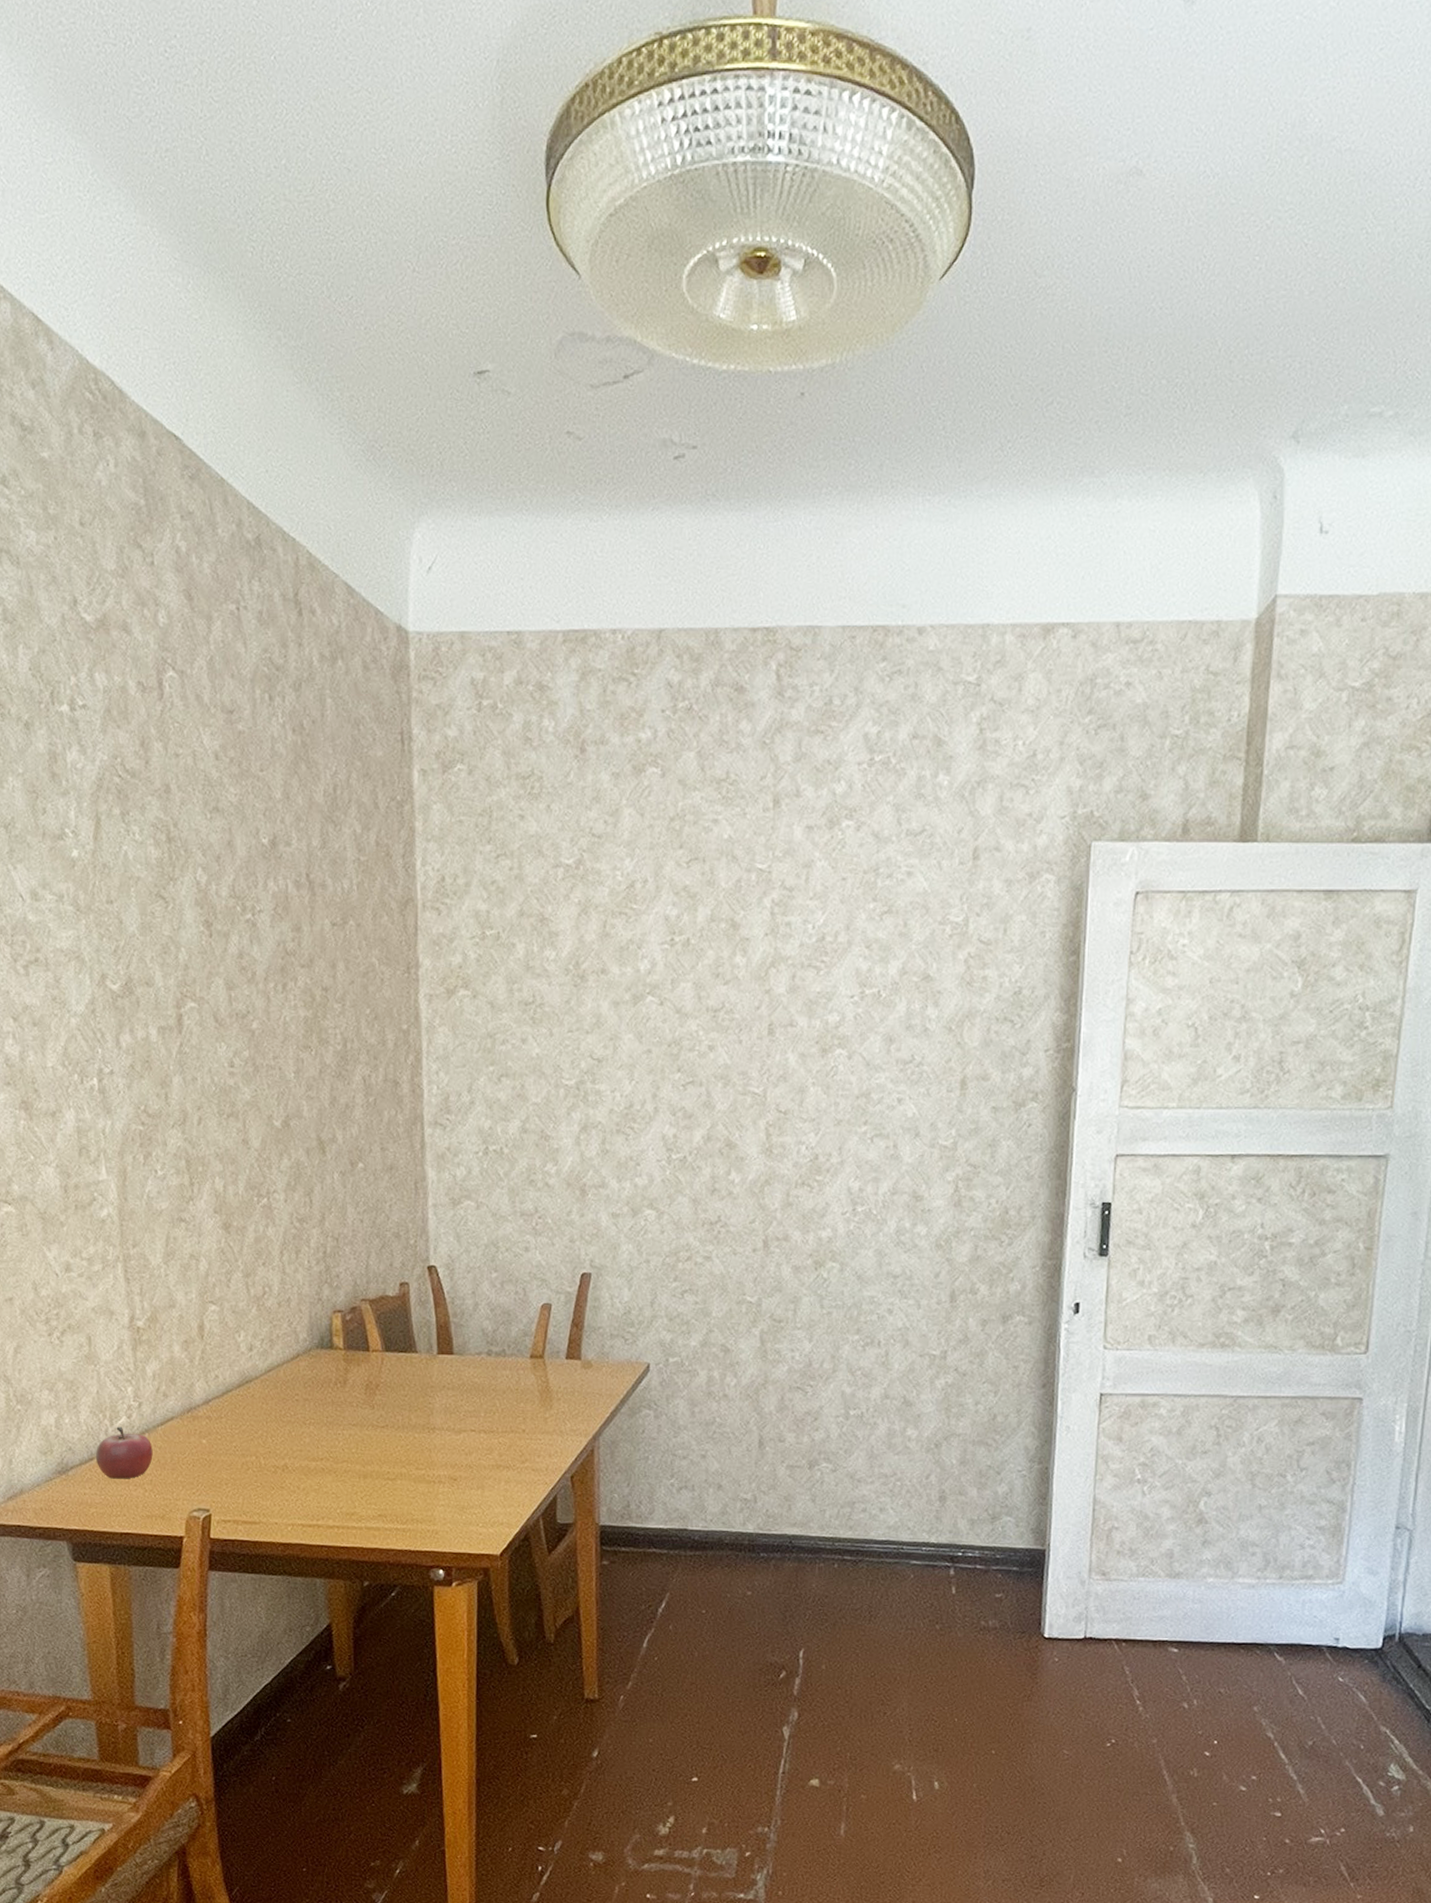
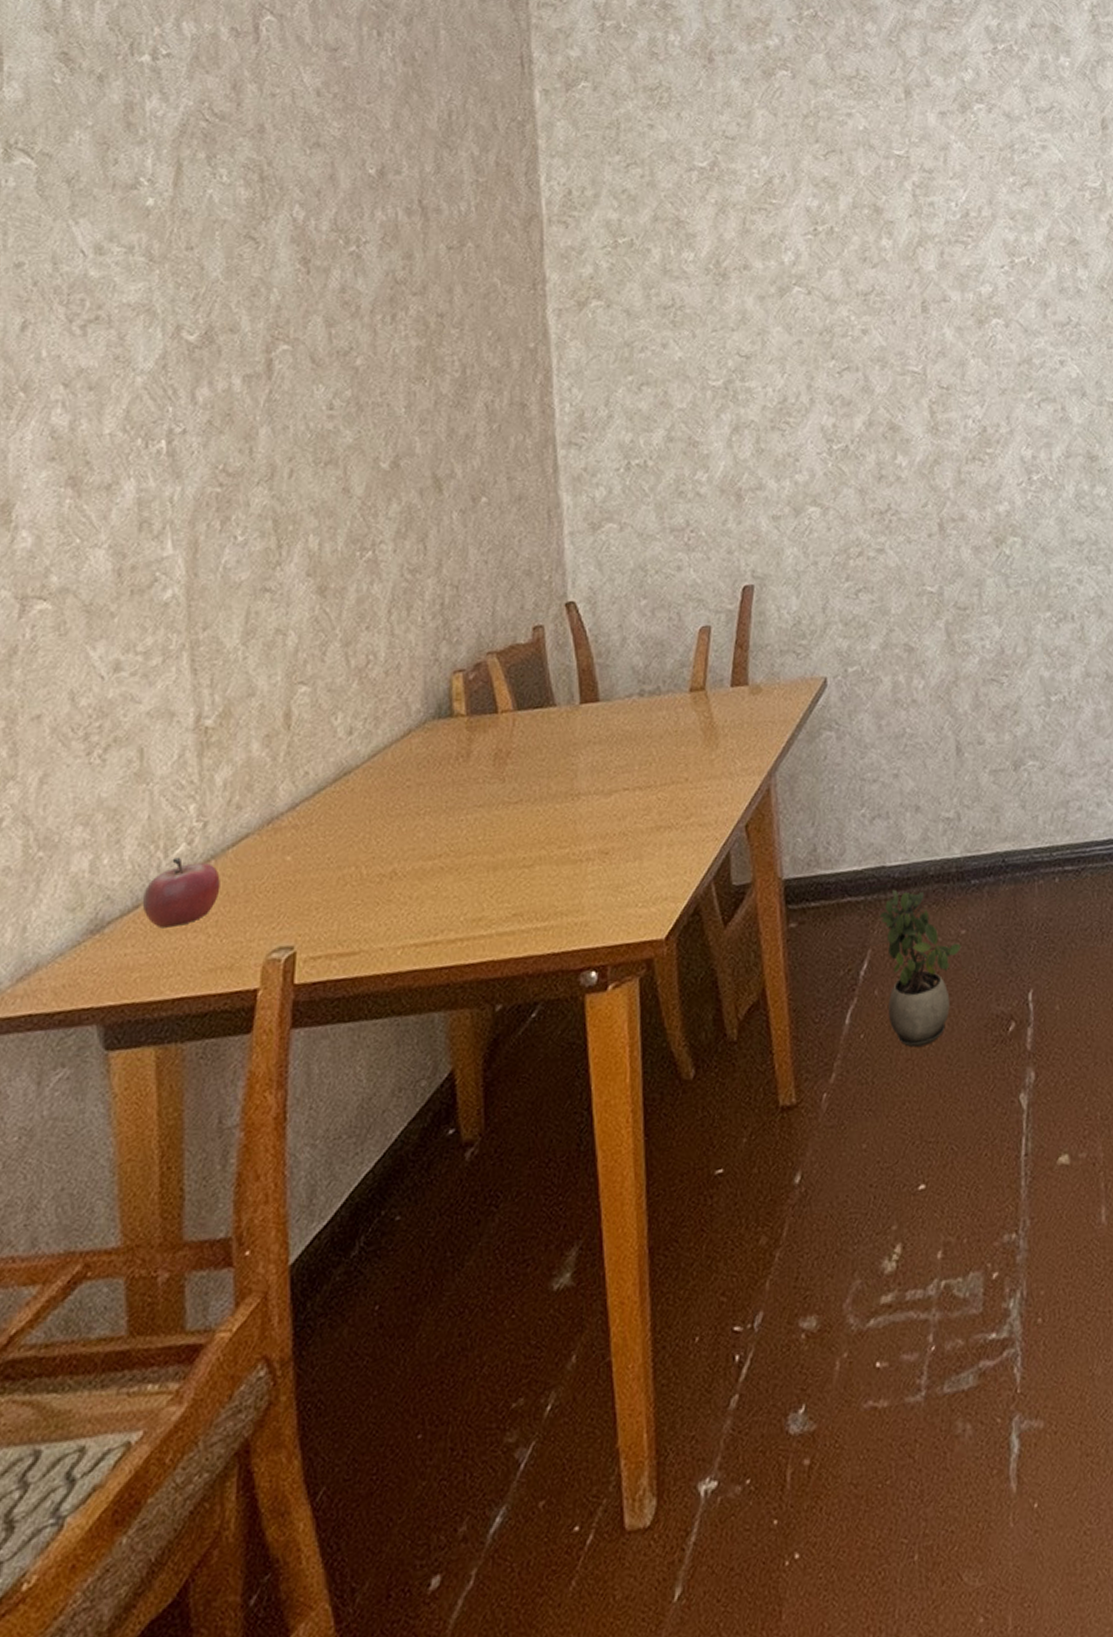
potted plant: none [678,1549,747,1675] -> present [879,889,962,1048]

